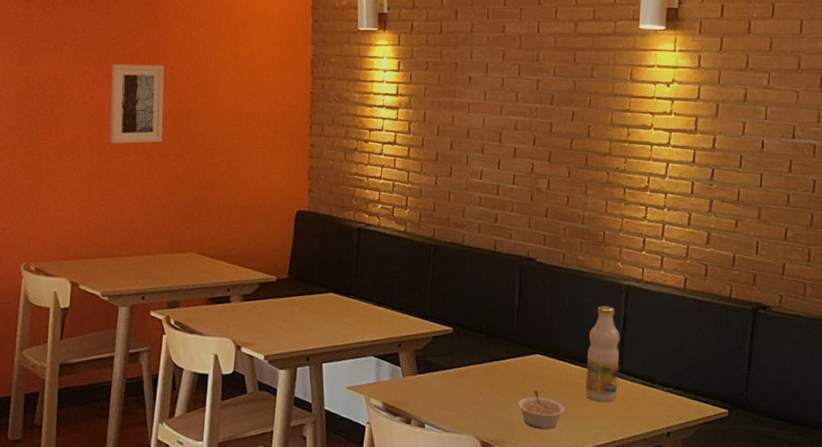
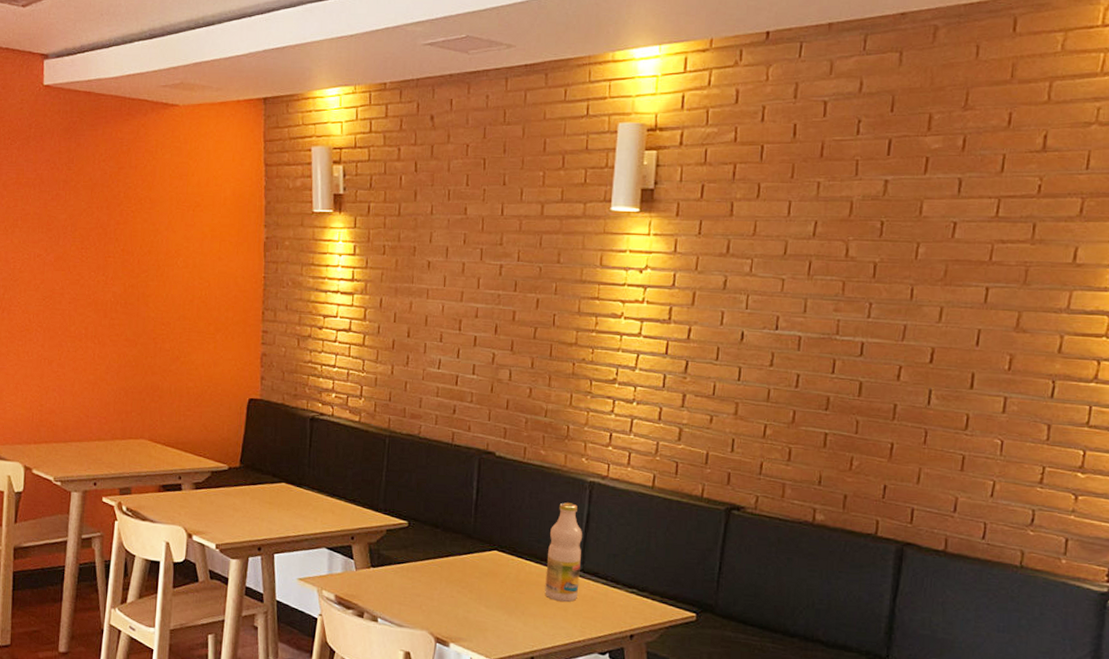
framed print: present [110,64,164,144] -> none [61,247,115,328]
legume: present [517,390,565,430] -> none [473,587,523,628]

